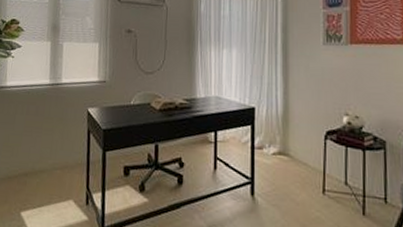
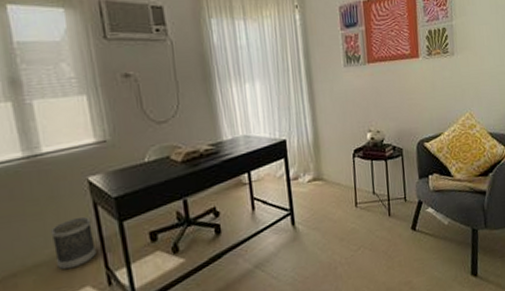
wastebasket: none [54,140,84,182] -> present [50,217,97,270]

